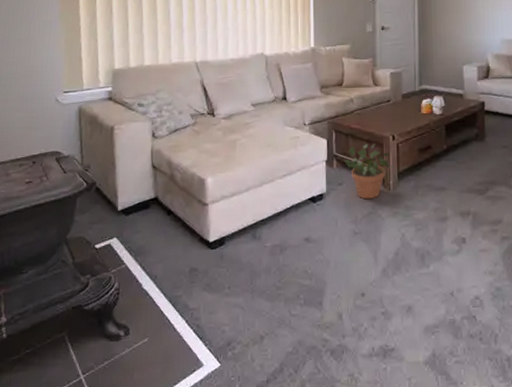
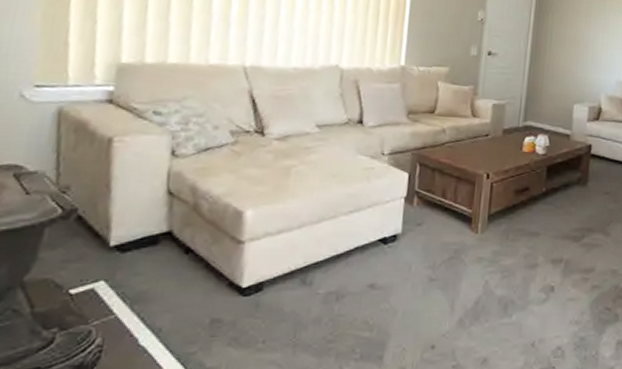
potted plant: present [345,144,395,200] -> none [427,181,486,243]

